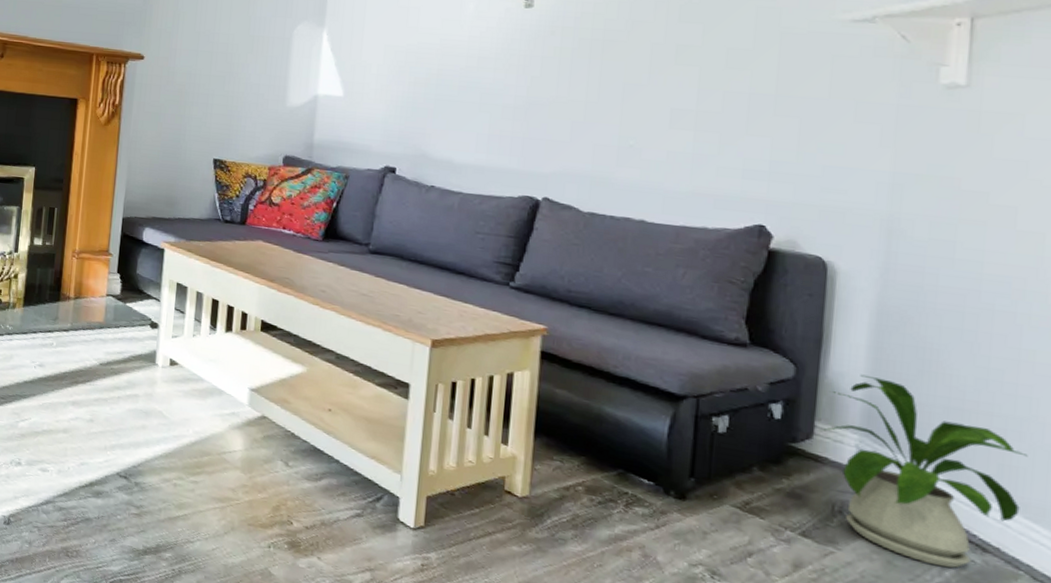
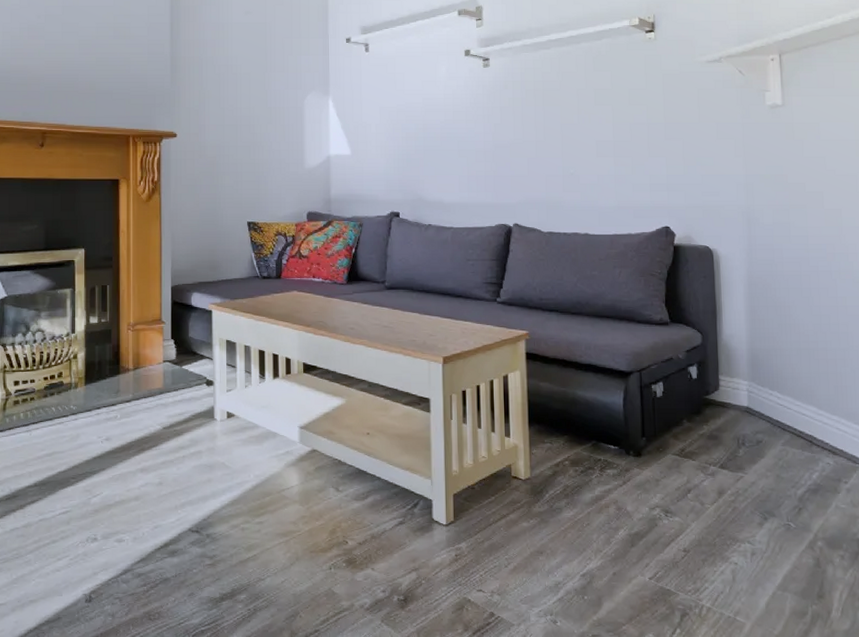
house plant: present [817,374,1028,568] -> none [721,333,851,472]

